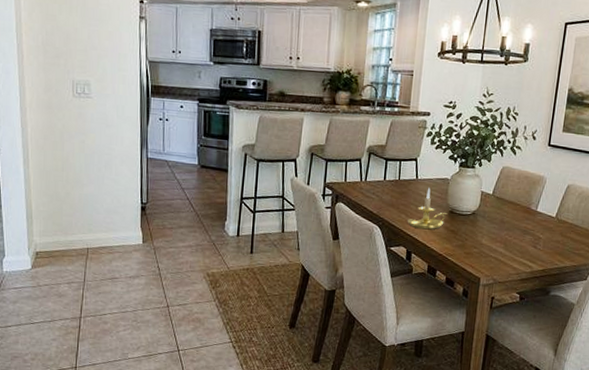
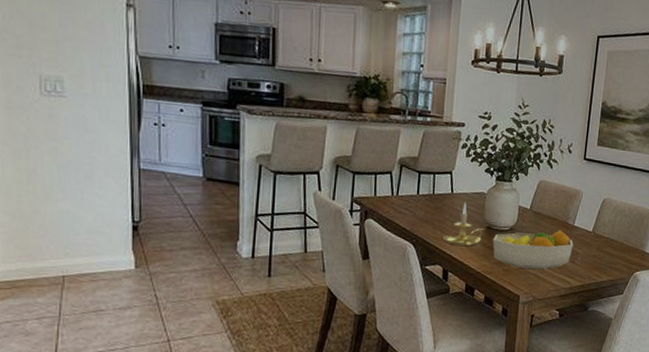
fruit bowl: none [455,214,536,253] -> present [492,229,574,269]

